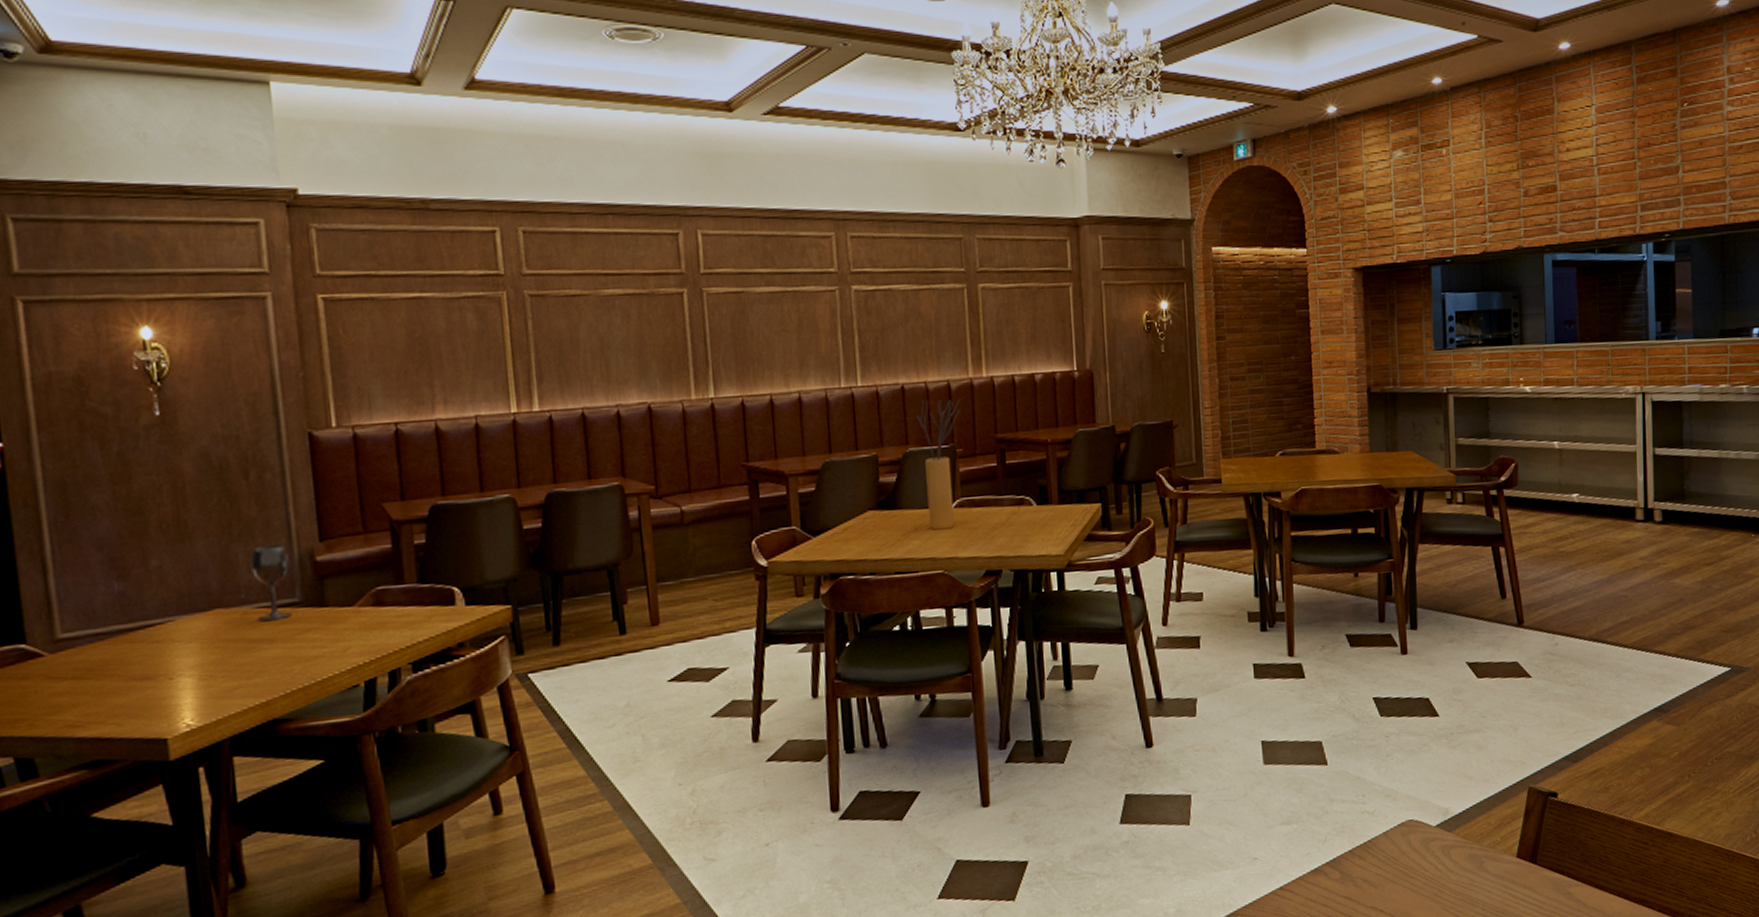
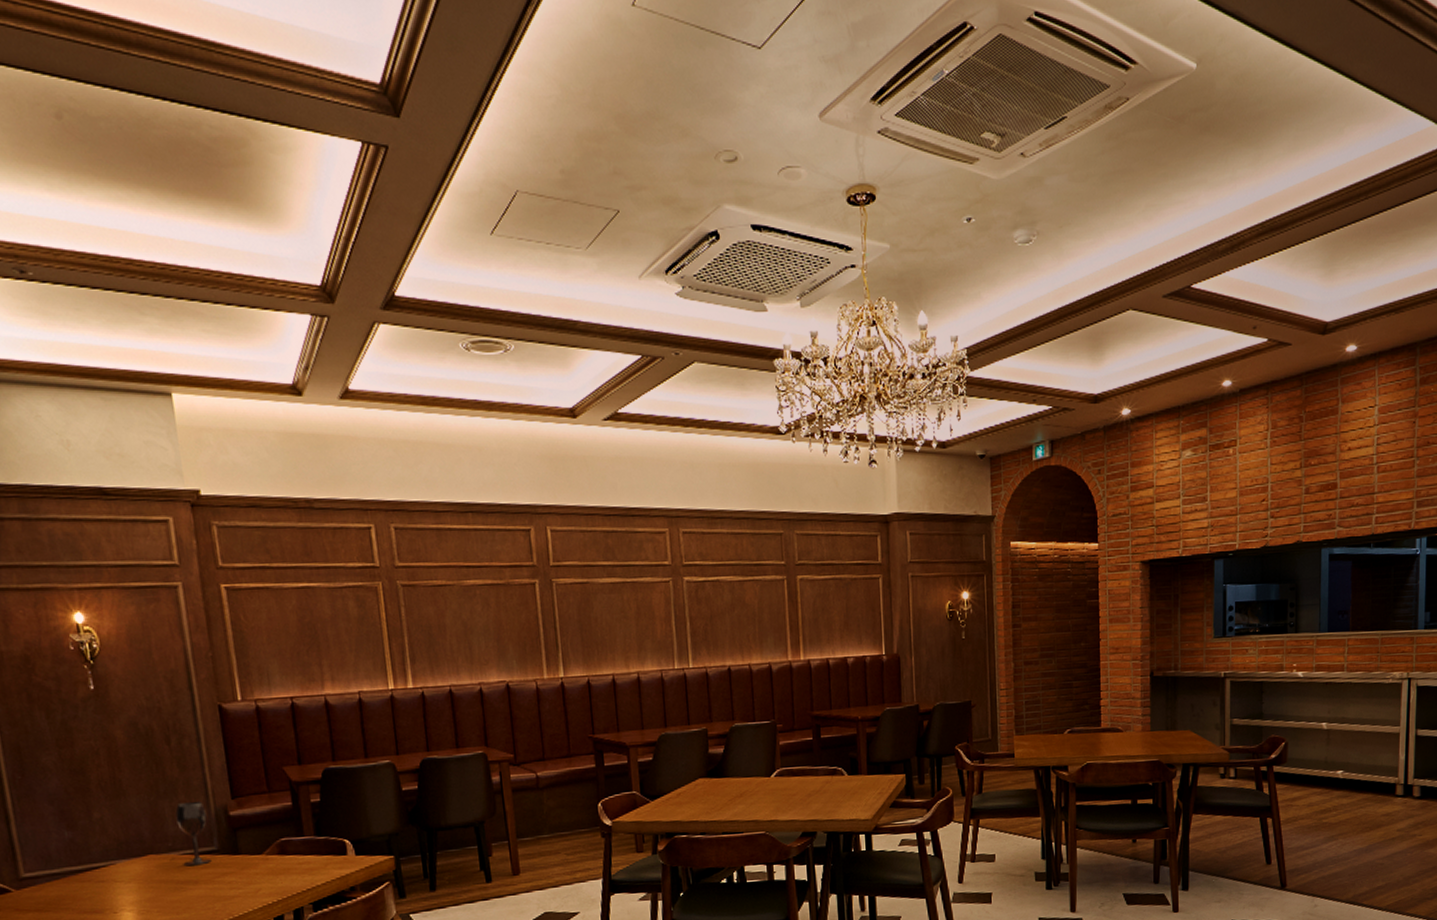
vase: present [916,398,961,531] -> none [741,679,781,797]

